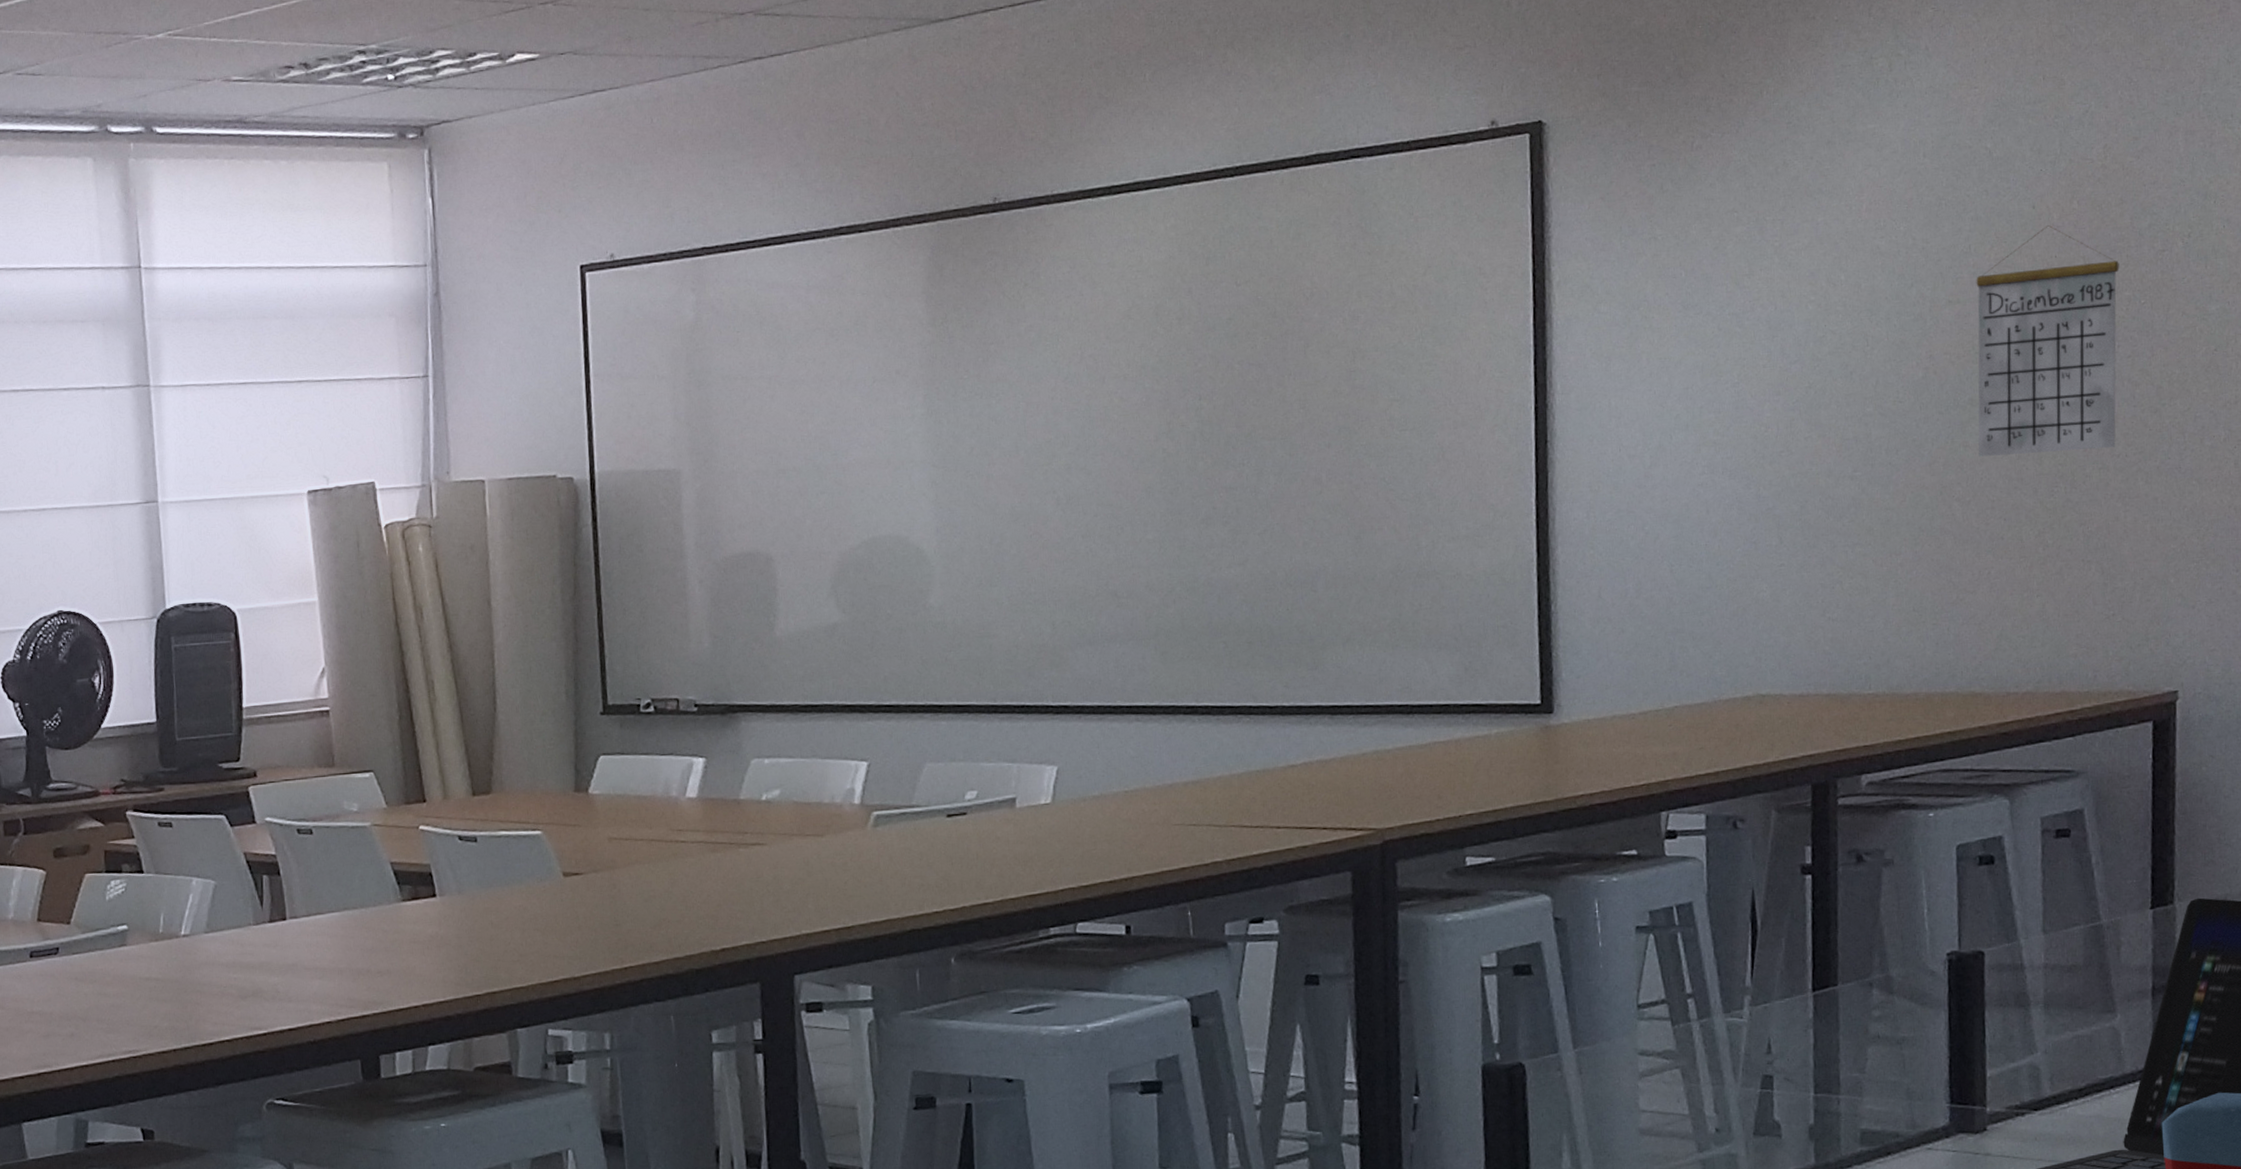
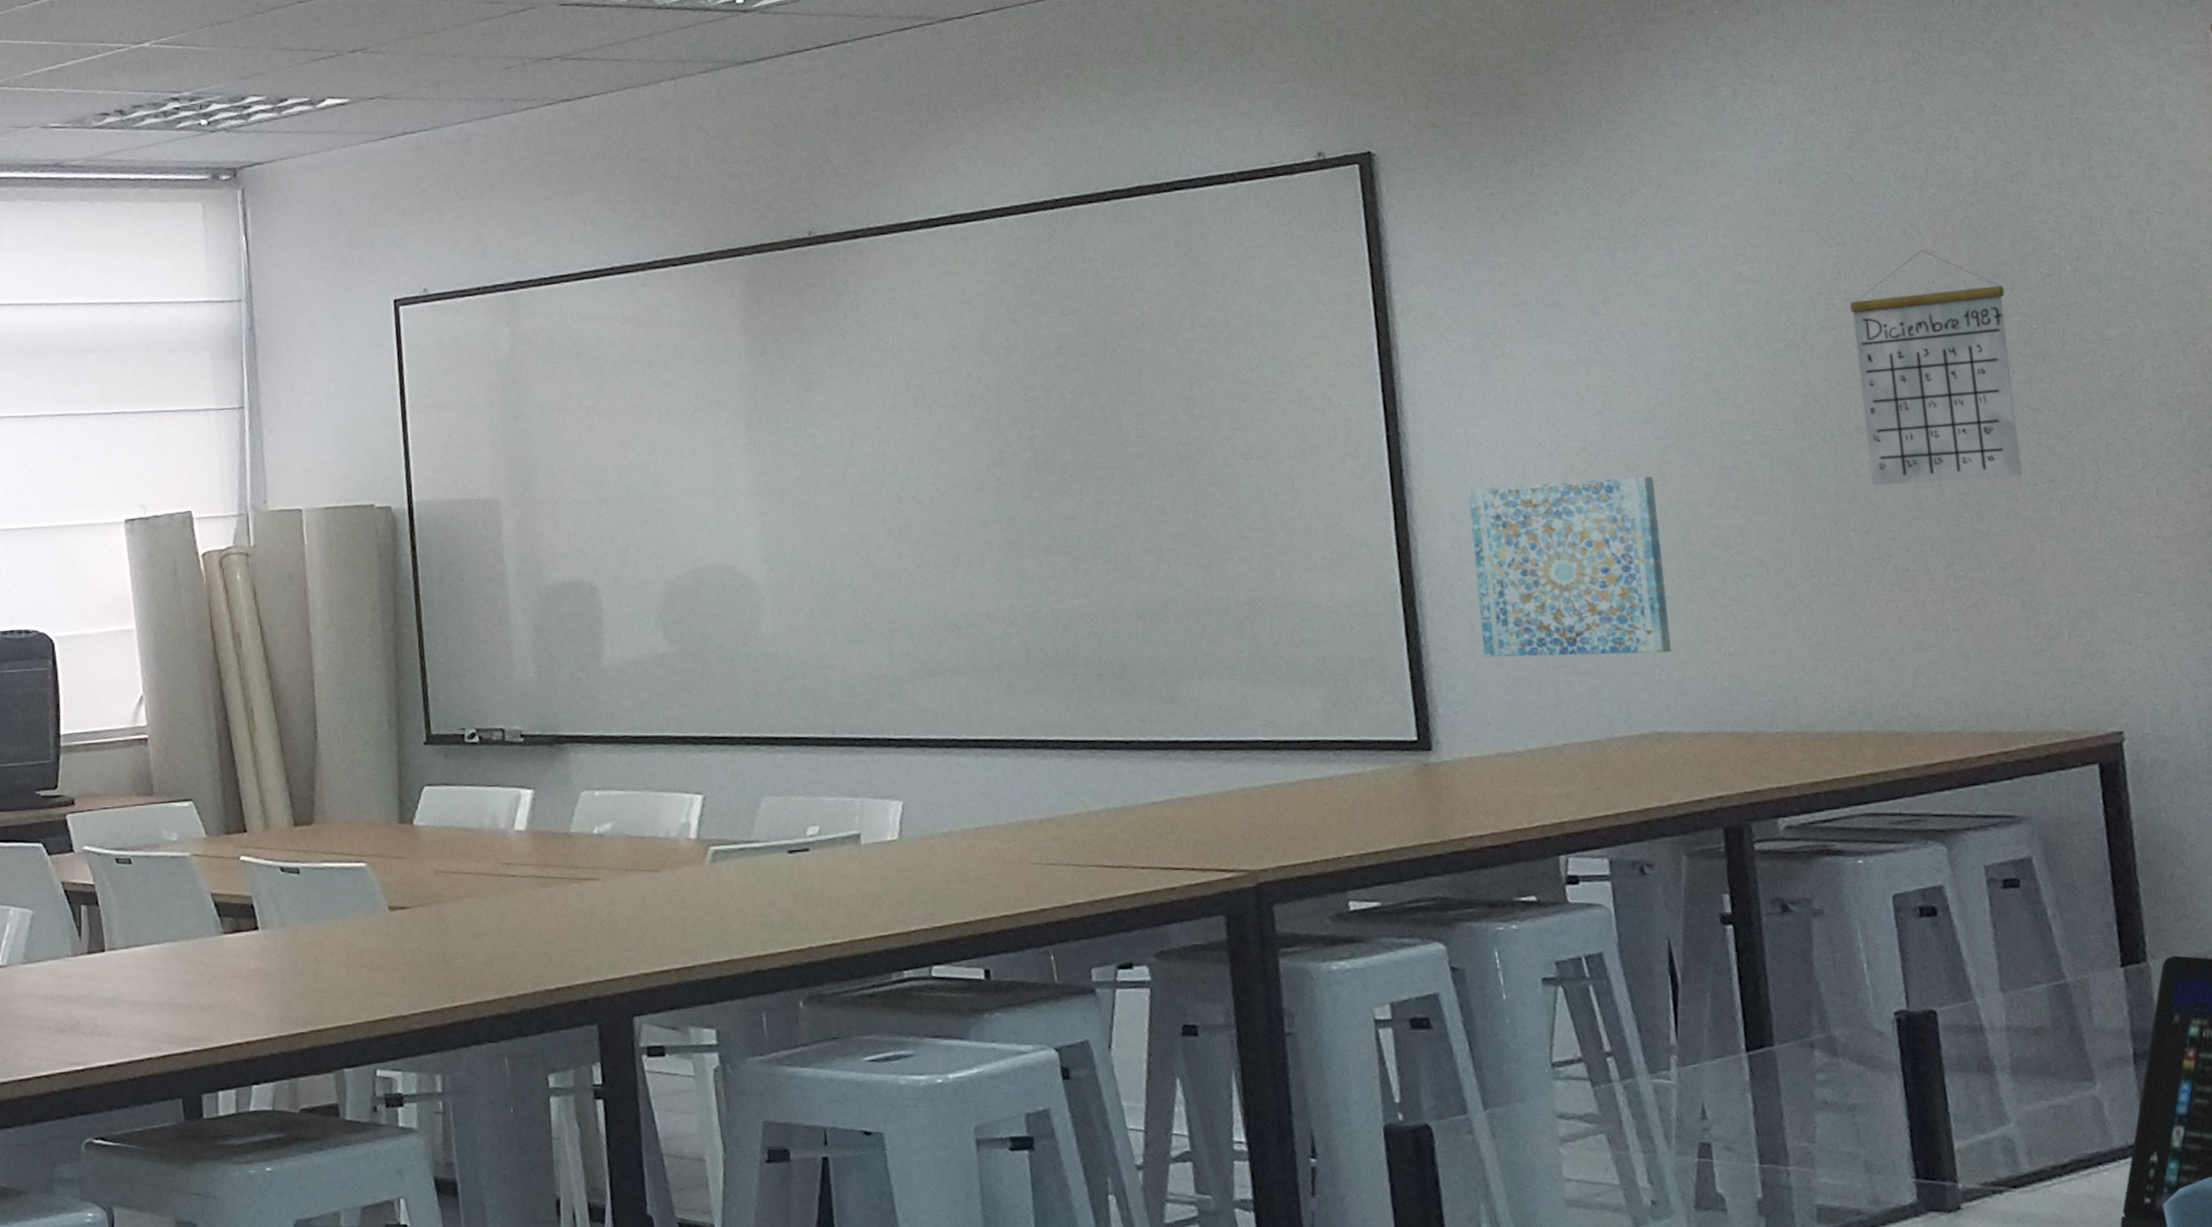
wall art: none [1606,447,1781,624] -> present [1467,476,1672,657]

